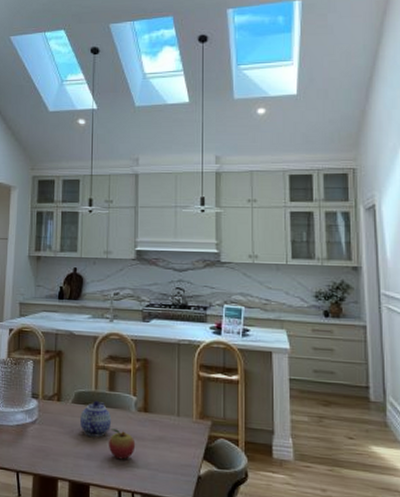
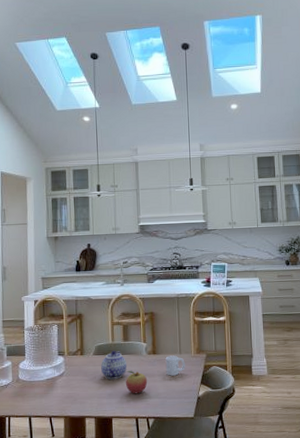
cup: none [159,417,185,444] -> present [165,355,186,376]

